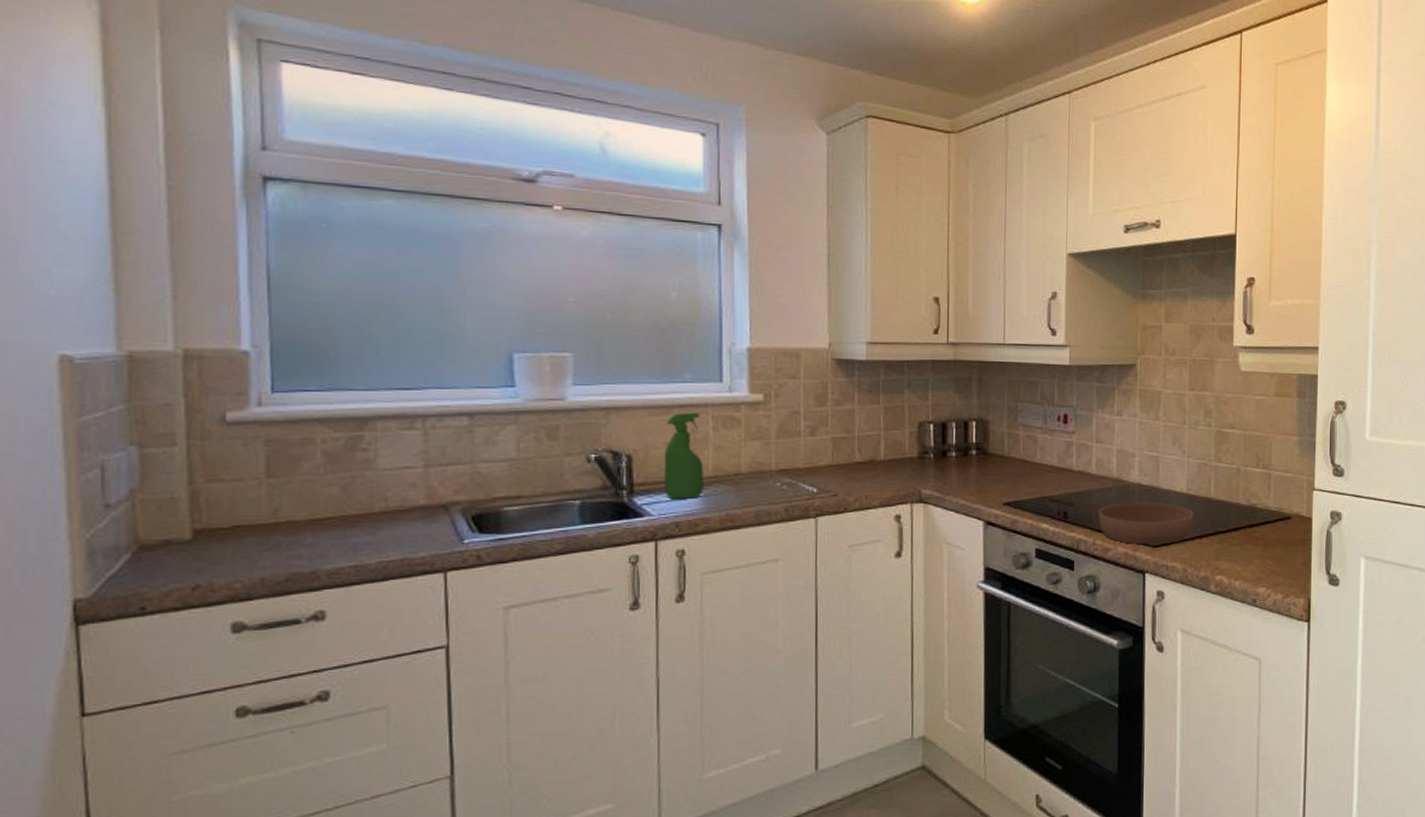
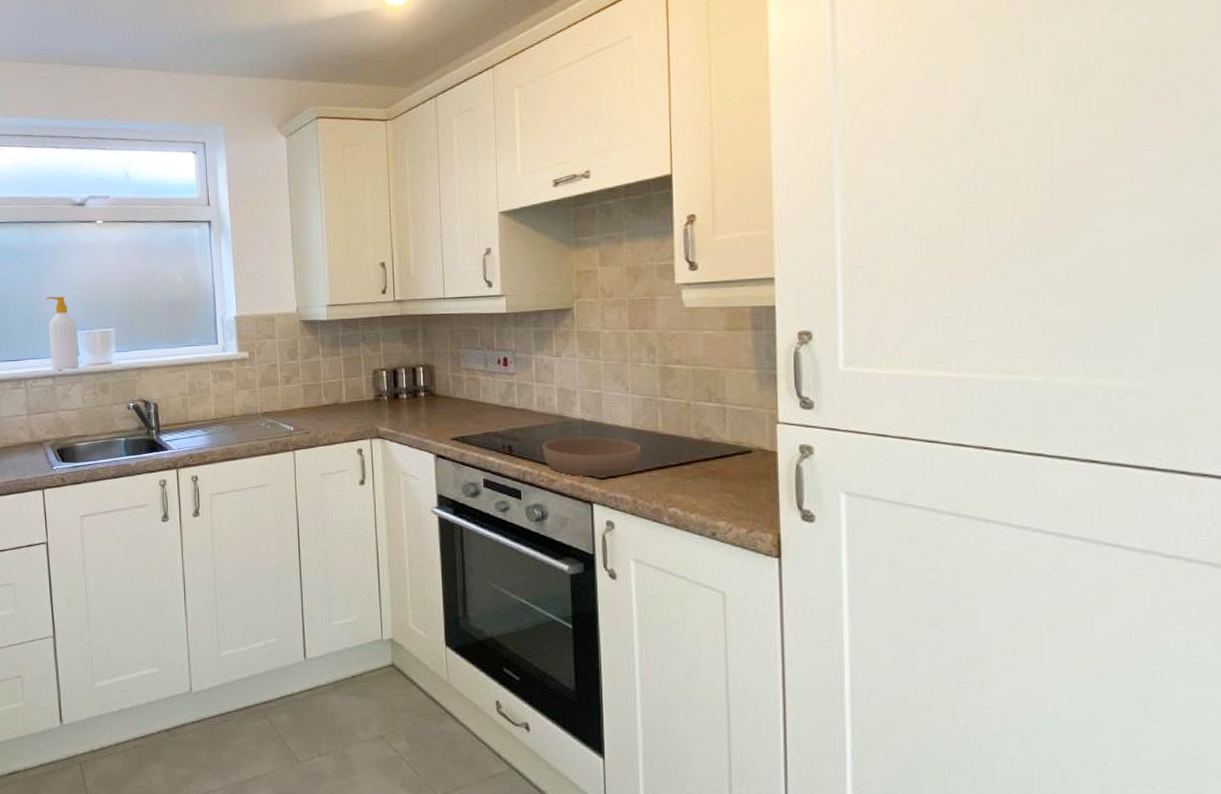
soap bottle: none [465,303,514,406] -> present [46,296,79,370]
spray bottle: present [663,412,704,499] -> none [179,368,208,436]

